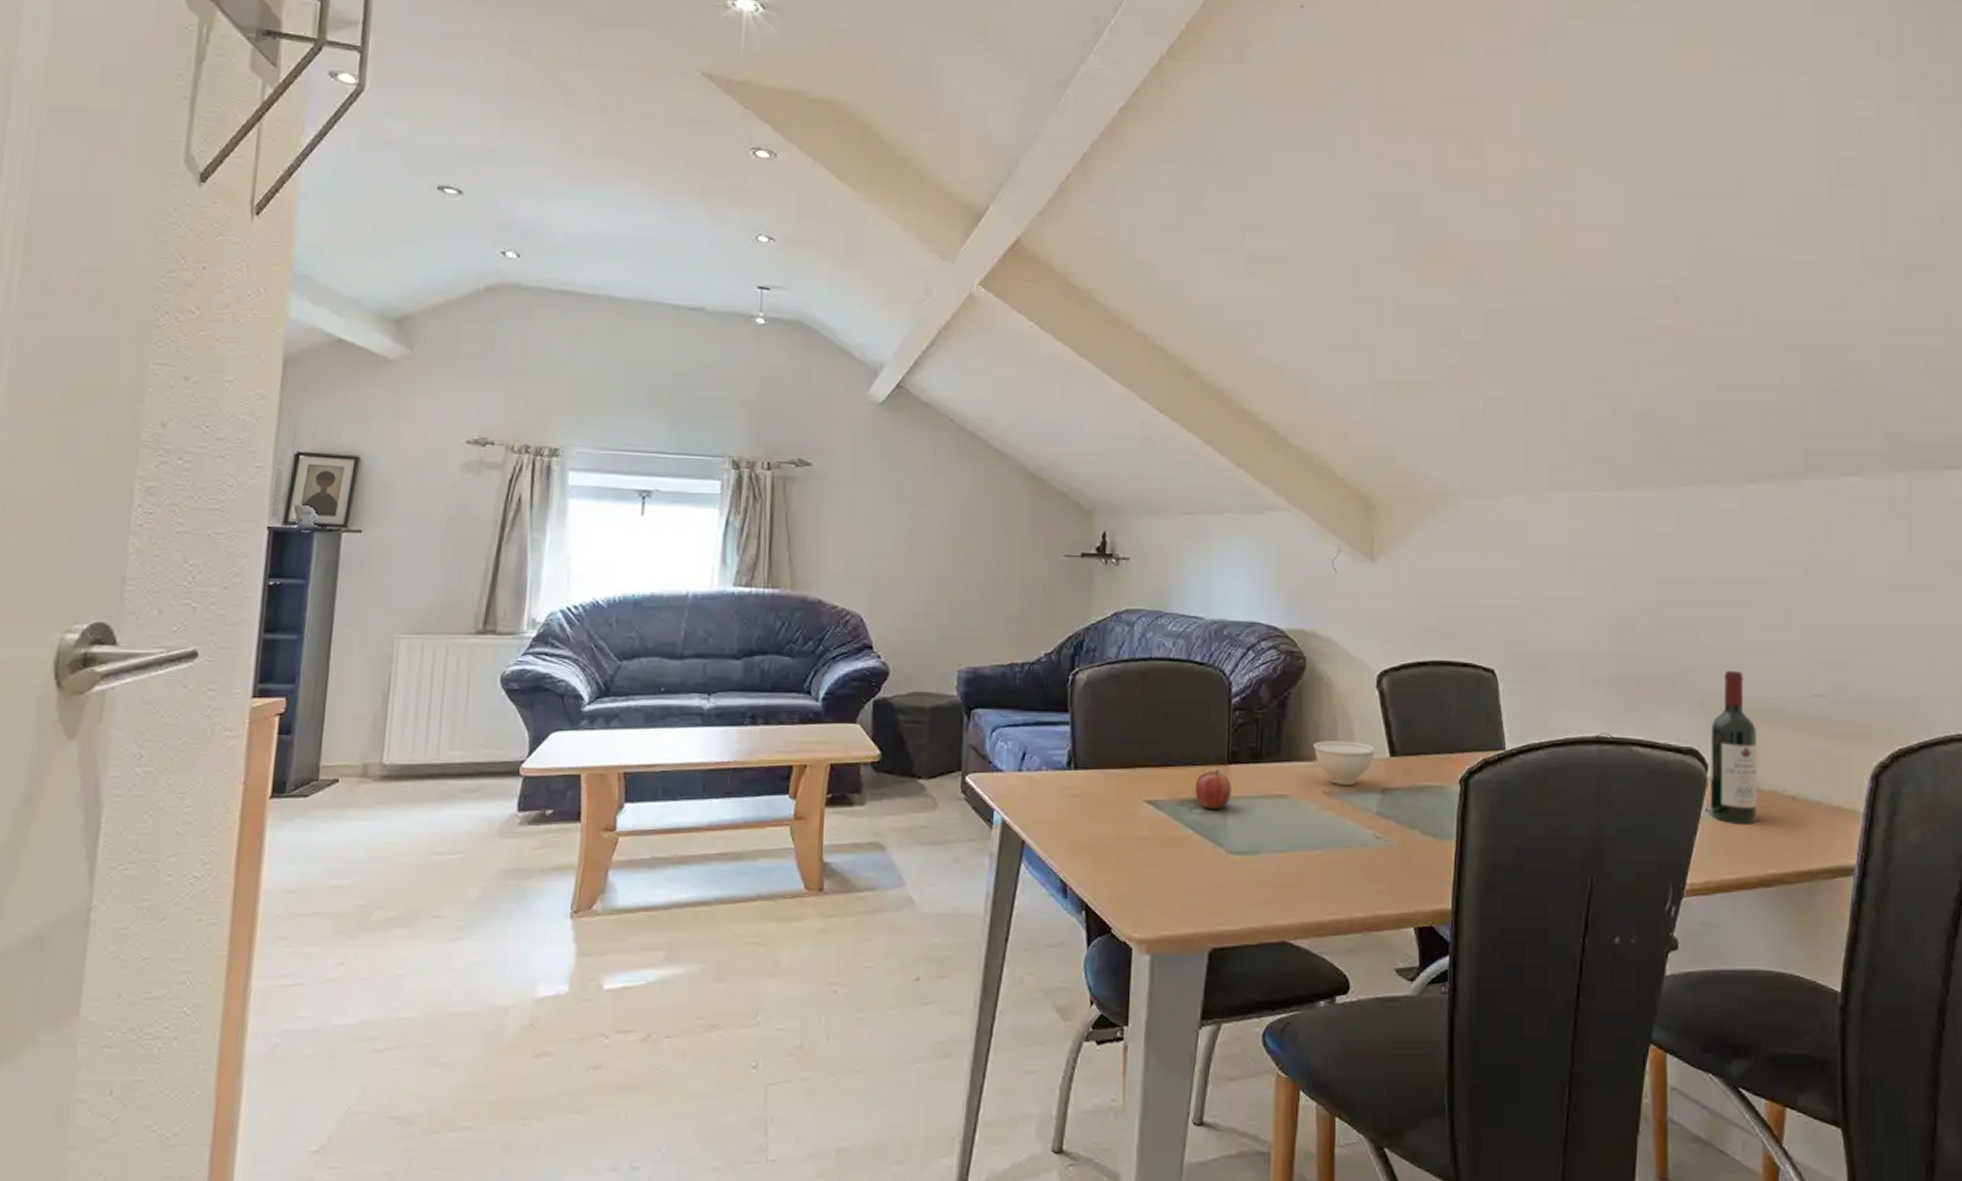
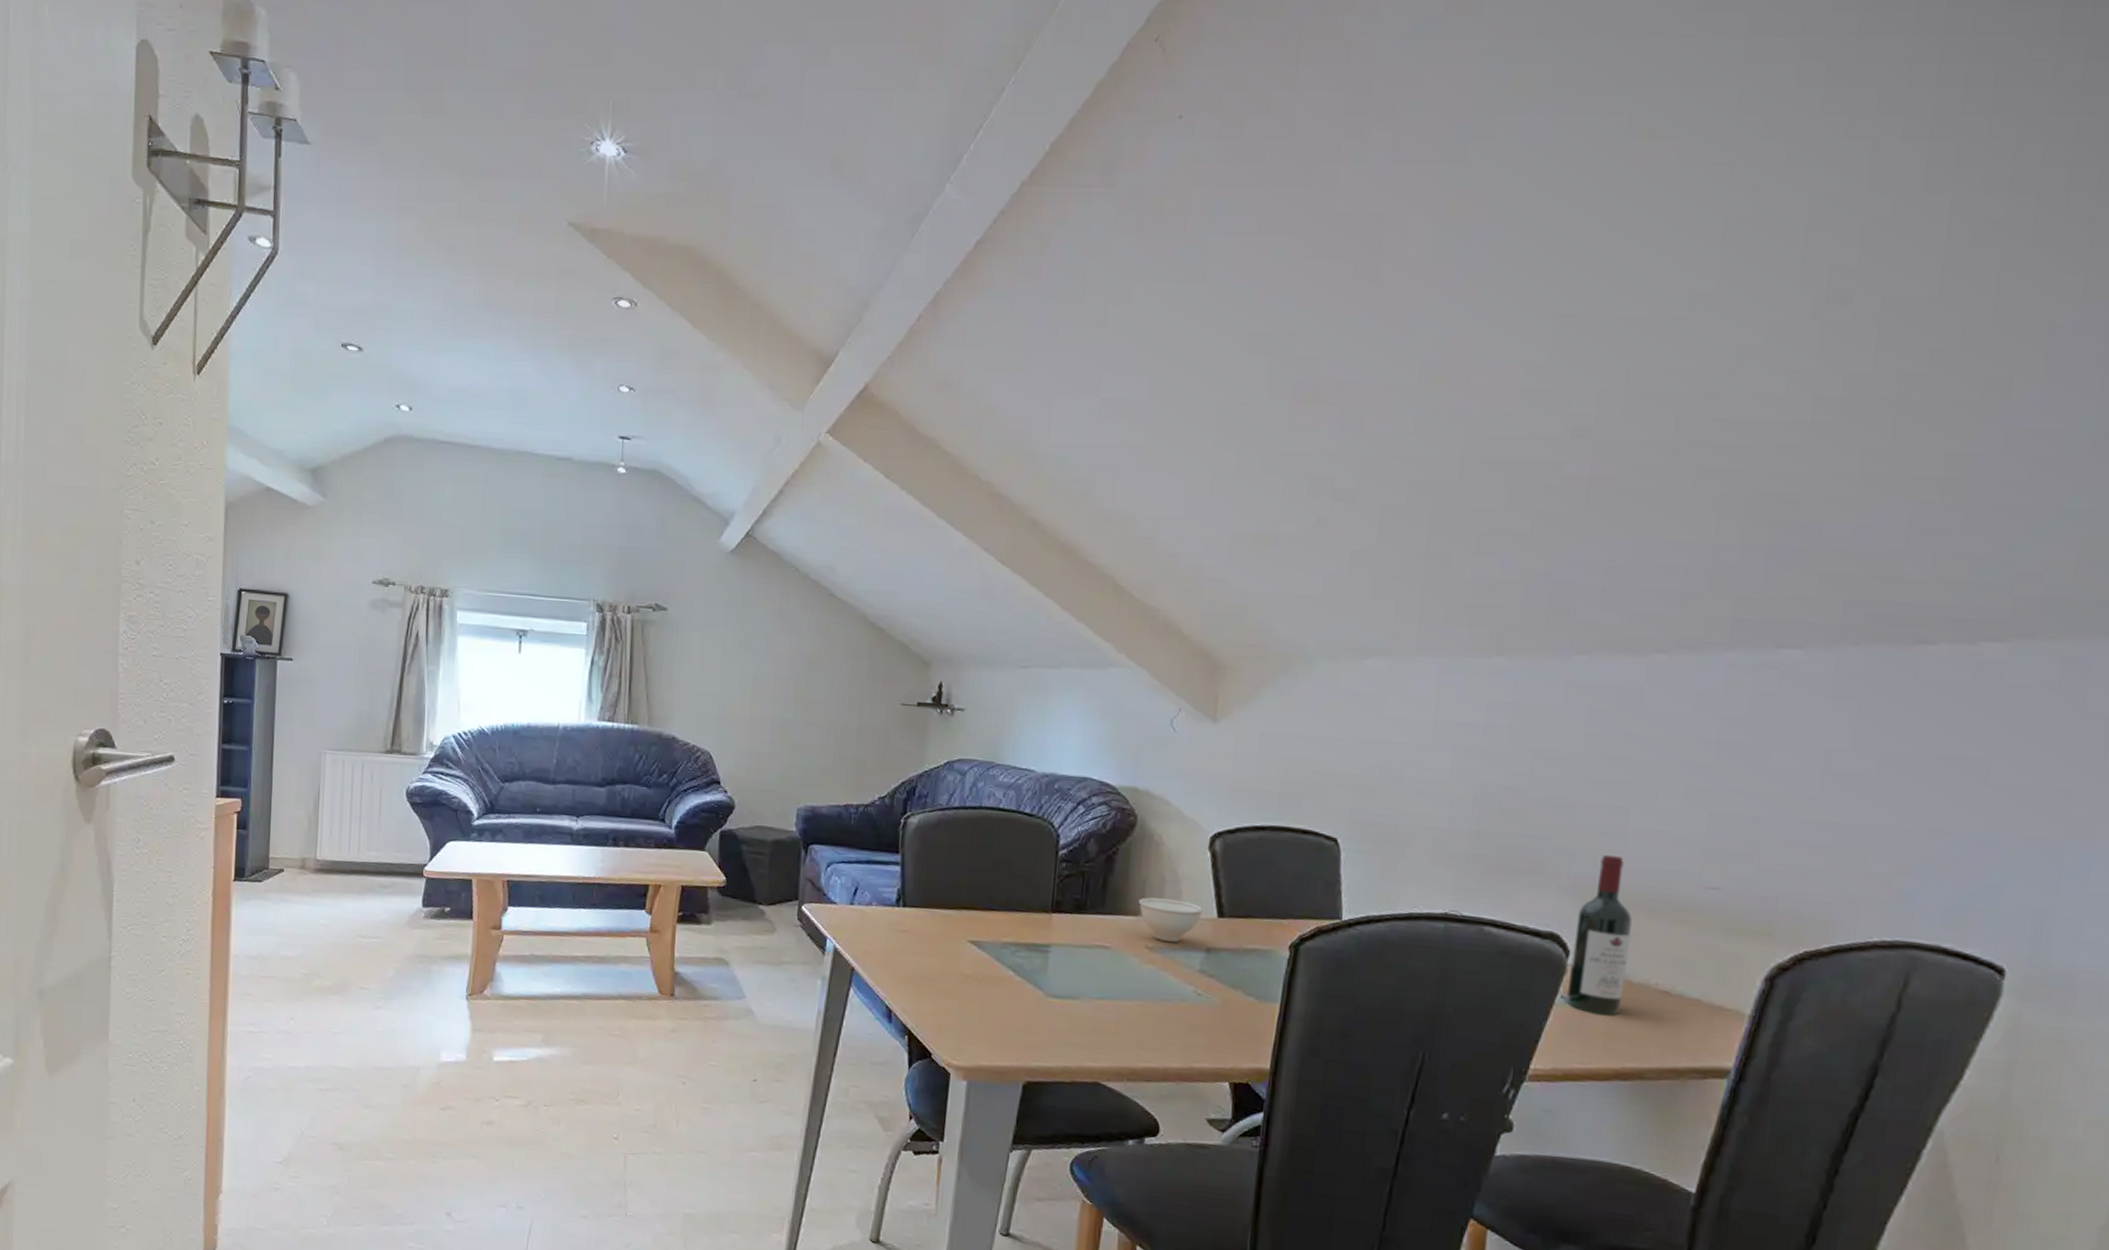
fruit: present [1195,769,1231,809] -> none [1018,916,1054,954]

